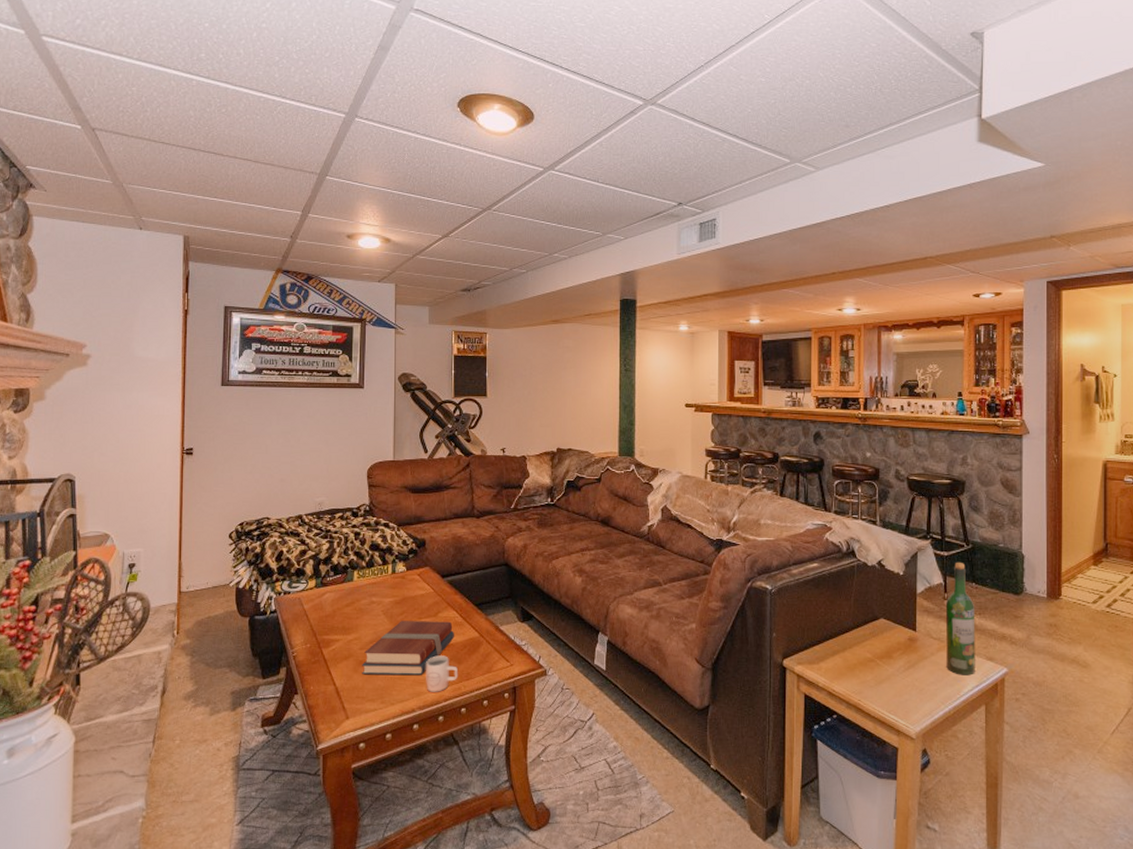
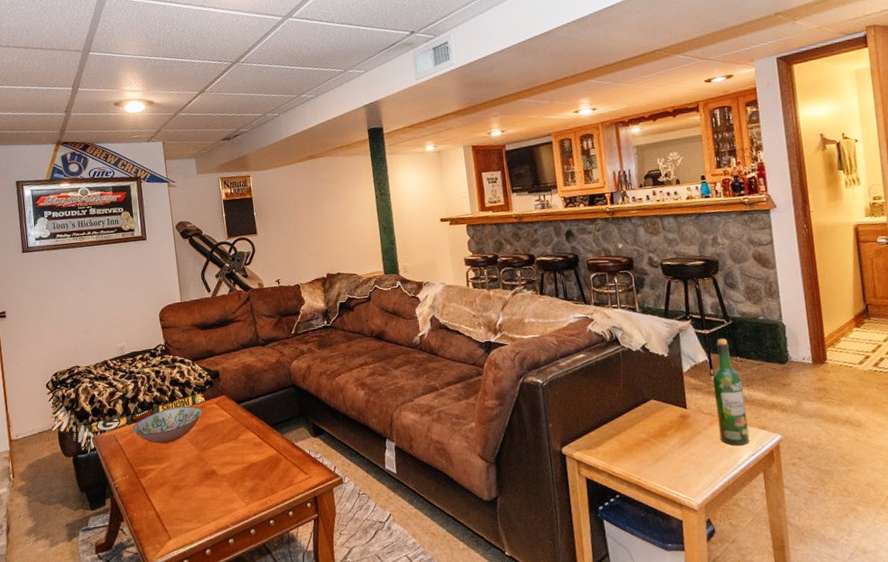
decorative bowl: none [320,574,401,613] -> present [132,405,202,444]
books: present [362,621,454,676] -> none [176,443,255,499]
mug: present [426,655,459,692] -> none [233,474,264,509]

